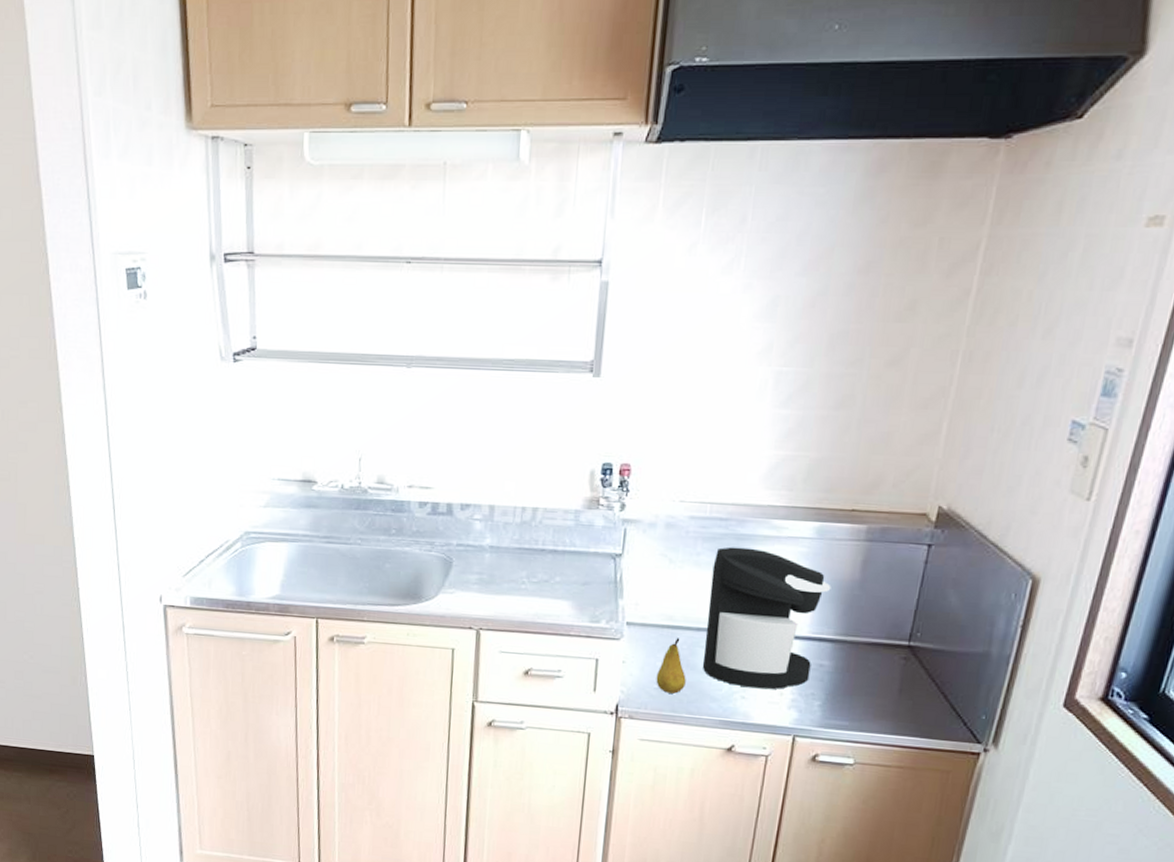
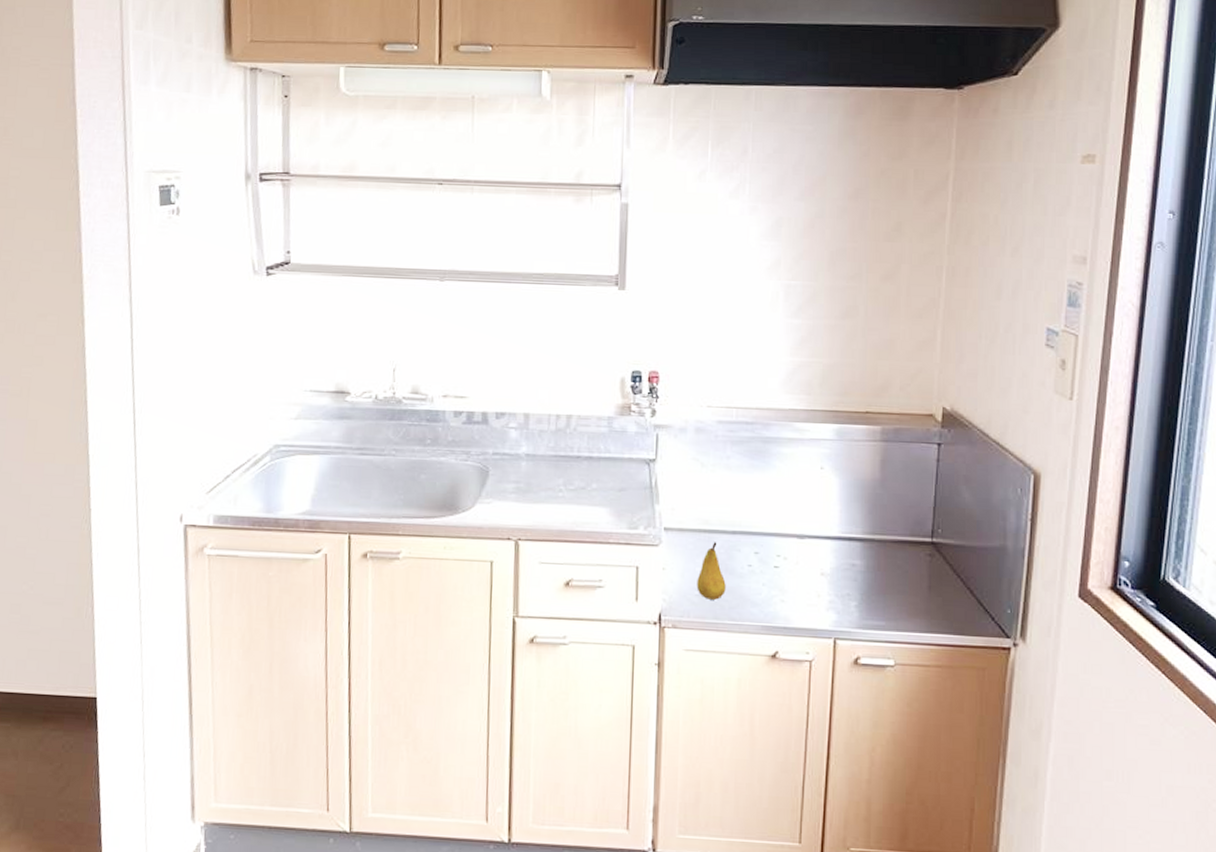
coffee maker: present [703,547,831,689] -> none [741,450,855,592]

